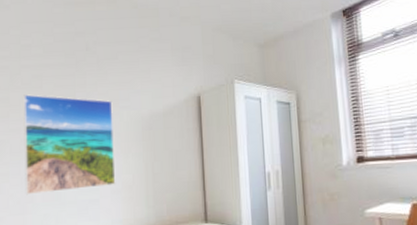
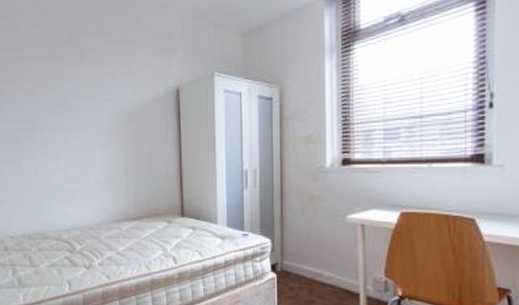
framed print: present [24,94,116,195] -> none [16,85,99,181]

